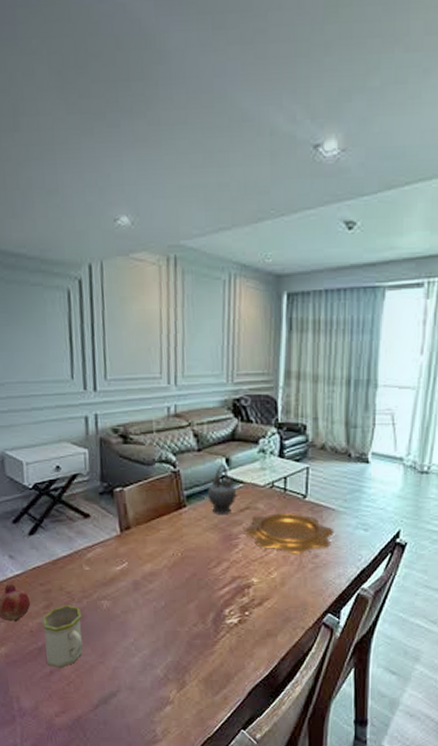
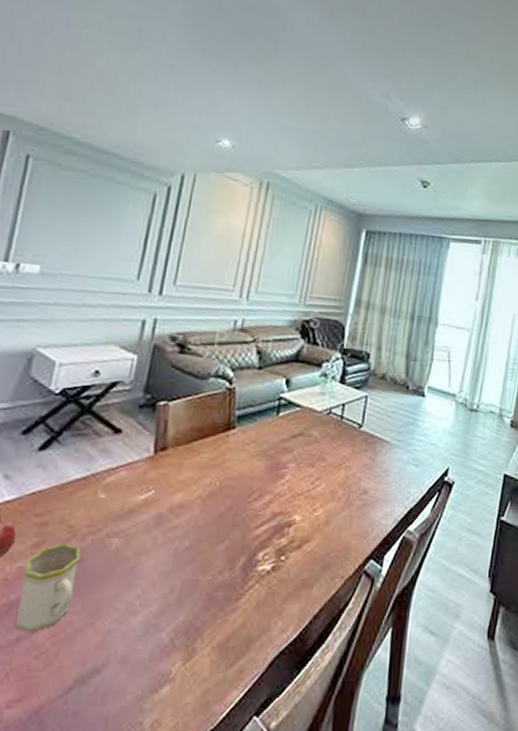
teapot: present [207,464,237,516] -> none [260,385,293,441]
decorative bowl: present [244,511,335,554] -> none [293,440,386,489]

